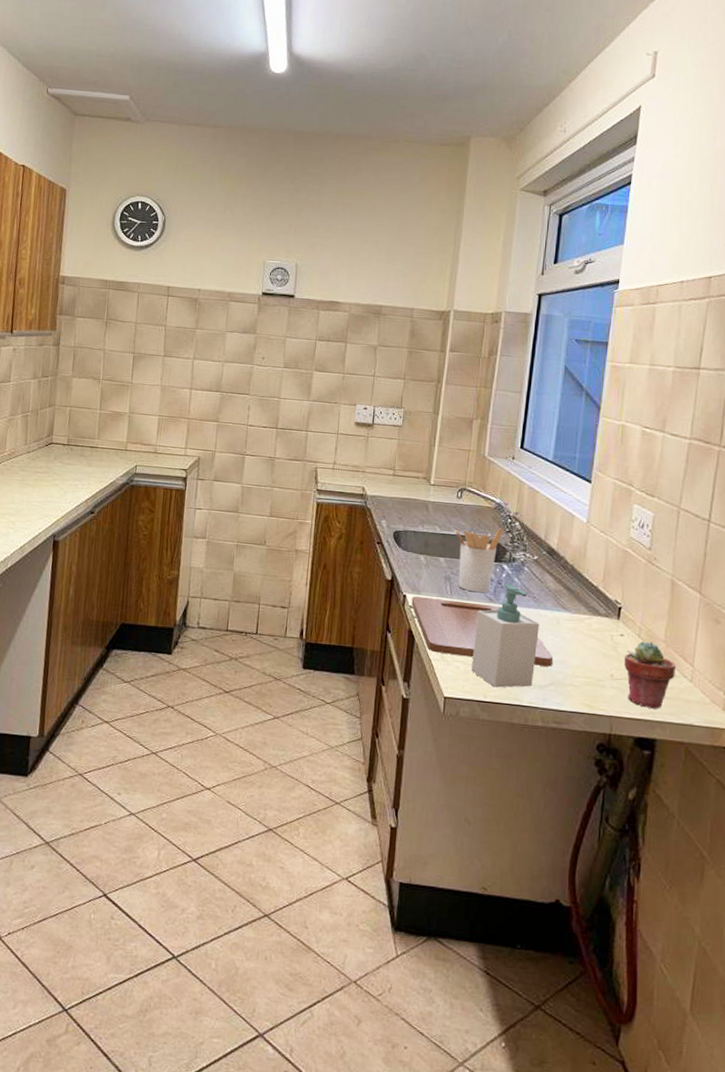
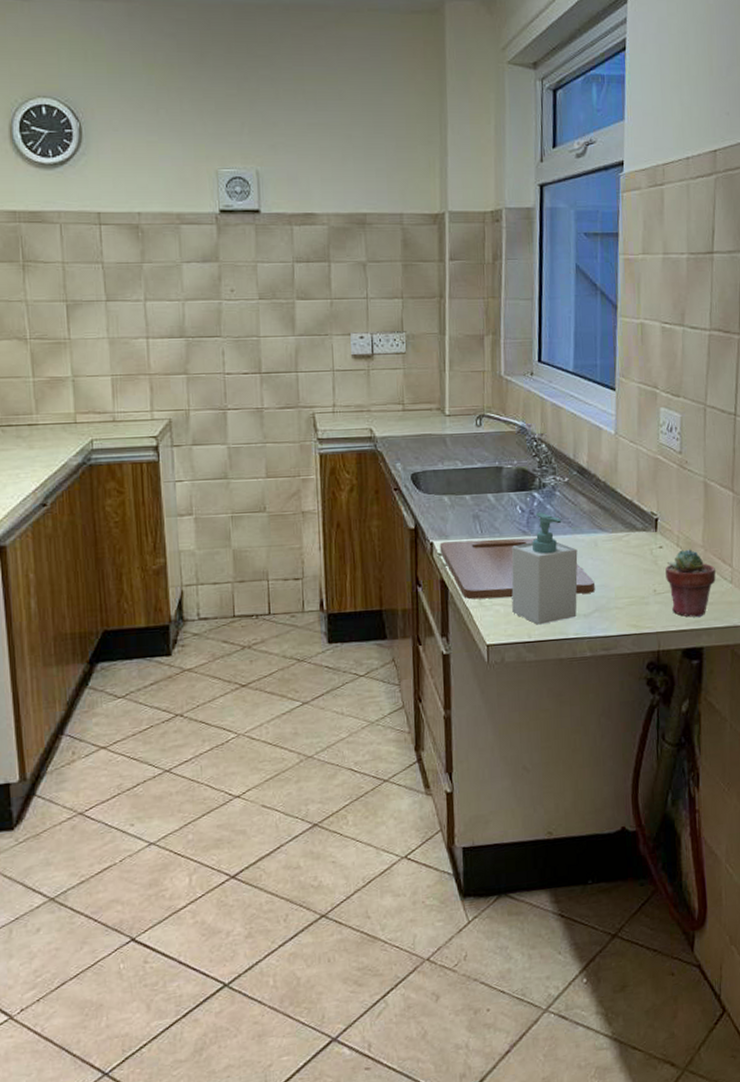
utensil holder: present [455,528,503,593] -> none [478,453,530,528]

